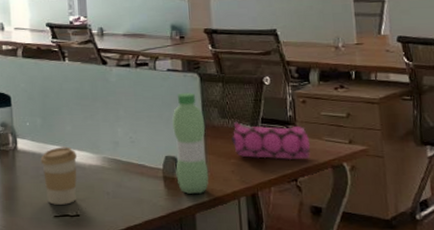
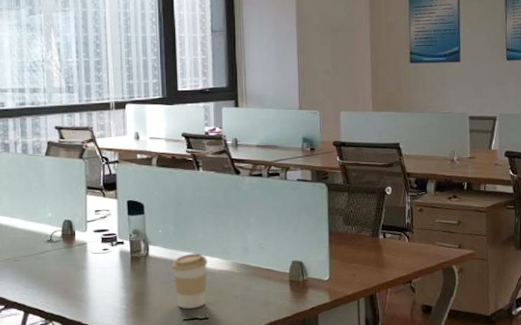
water bottle: present [172,92,209,194] -> none [300,201,332,296]
pencil case: present [232,121,311,160] -> none [354,228,425,264]

